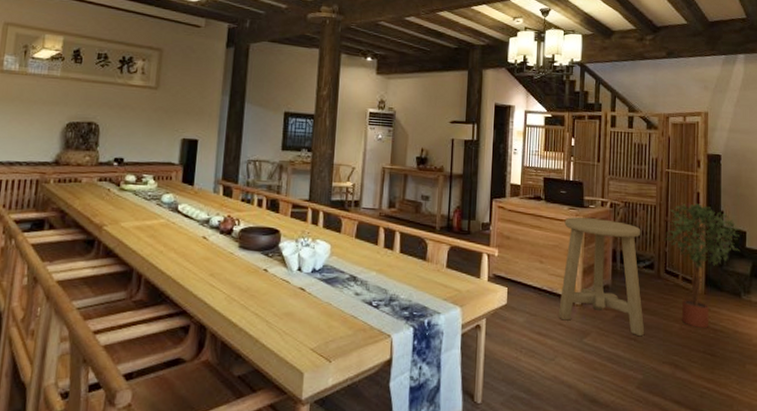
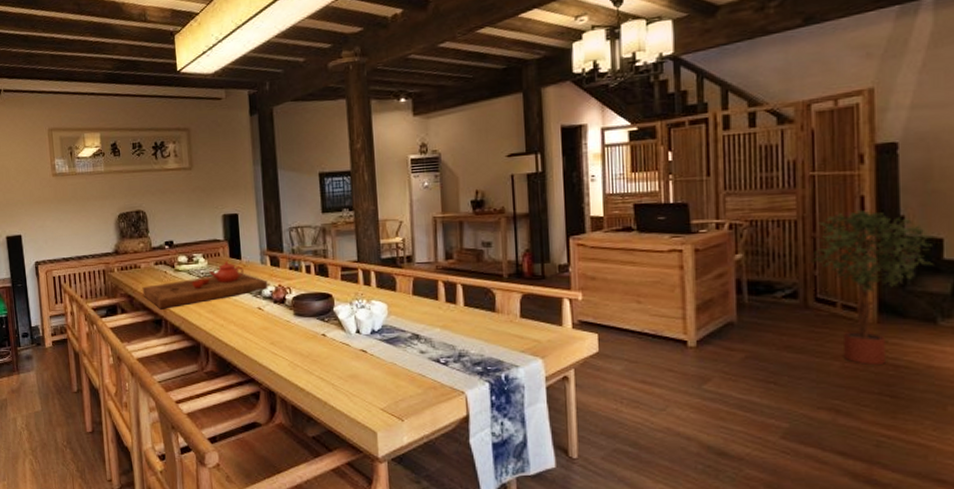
tea set: none [78,186,217,229] -> present [142,261,268,309]
stool: present [557,217,645,337] -> none [665,244,789,379]

